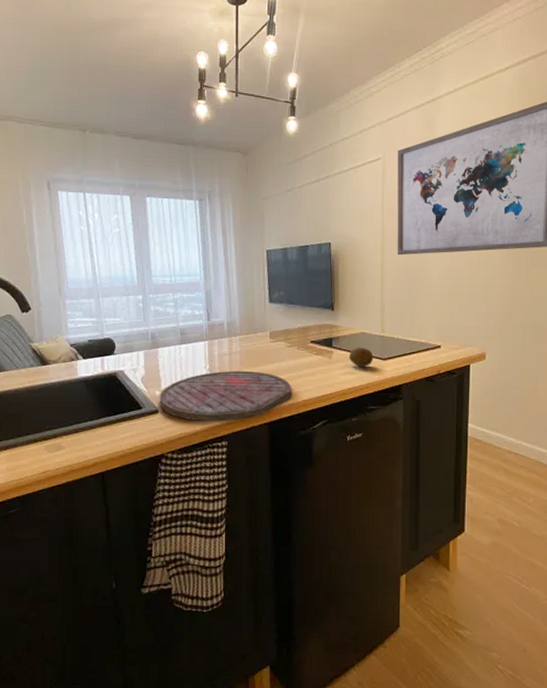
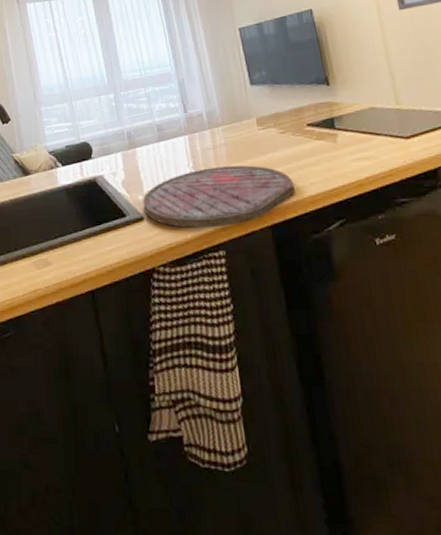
fruit: present [348,347,374,367] -> none [358,125,393,150]

